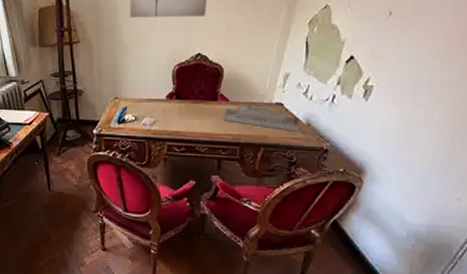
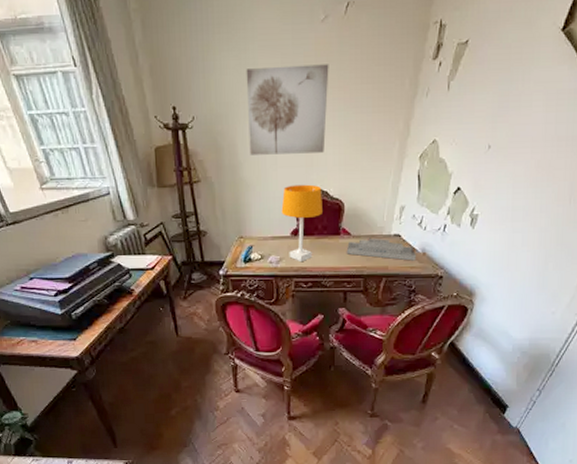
desk lamp: none [158,48,201,126] -> present [281,184,322,263]

